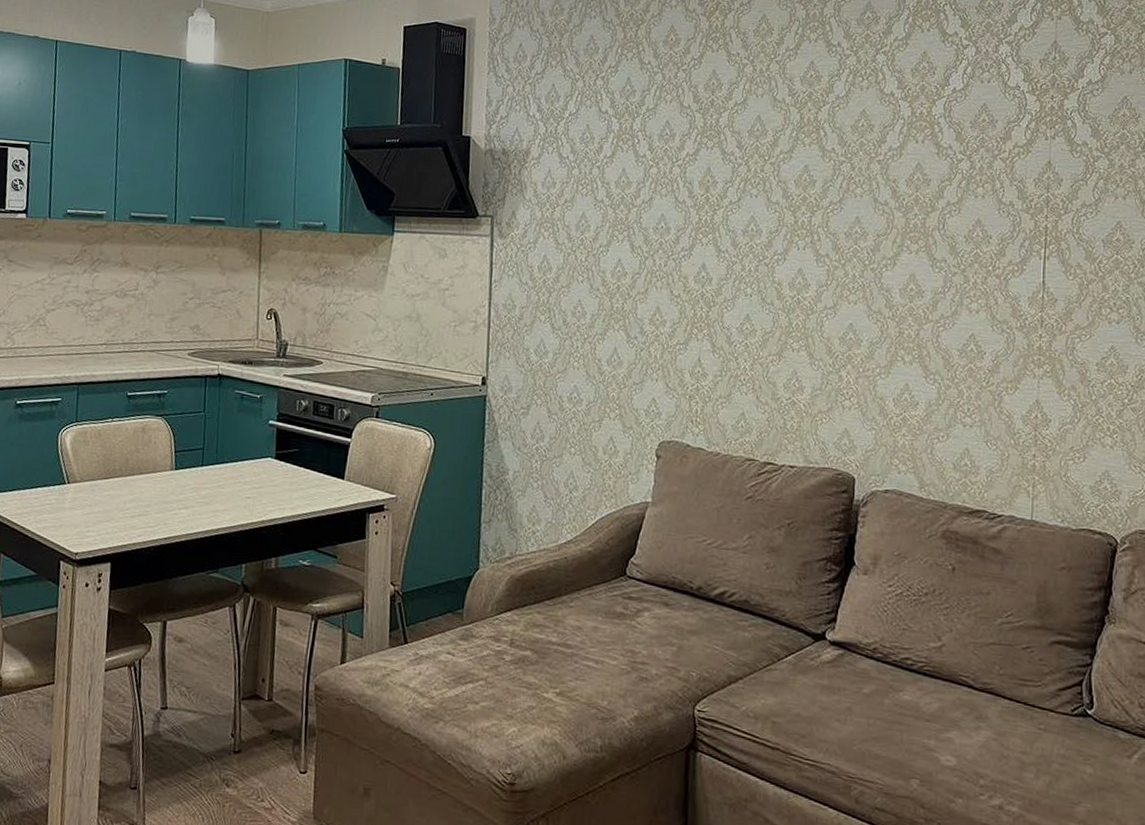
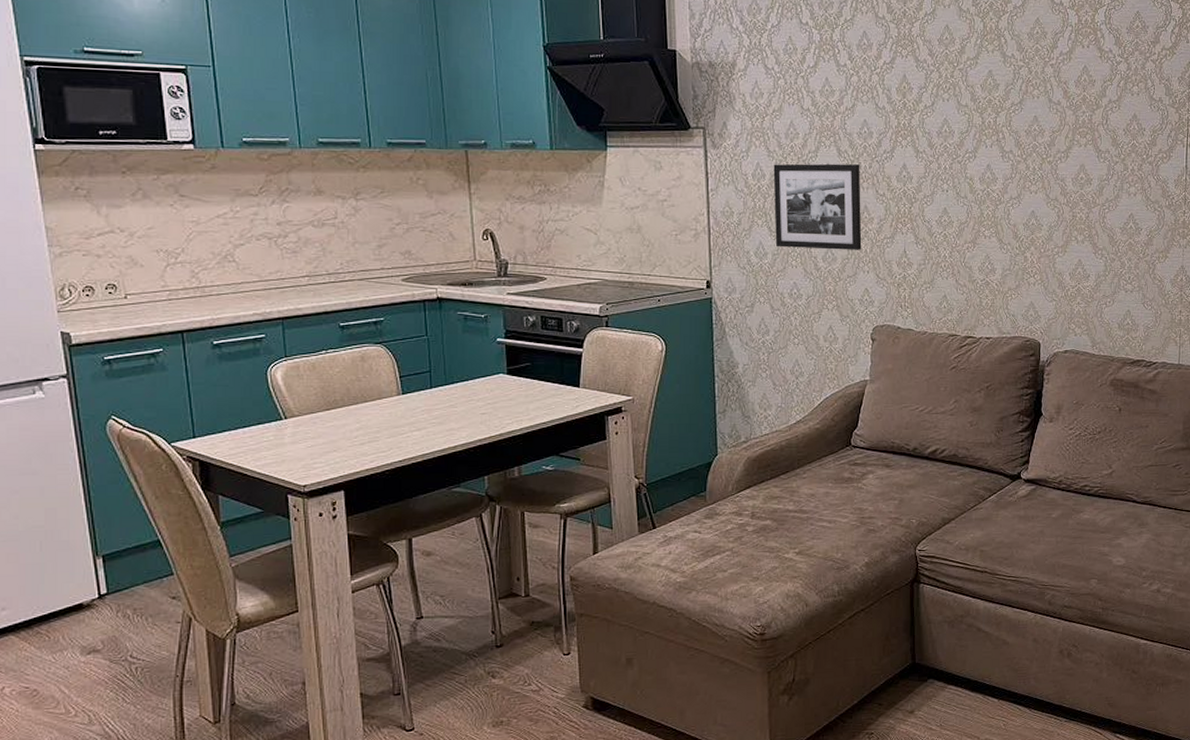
picture frame: none [557,257,655,356] -> present [773,163,862,250]

